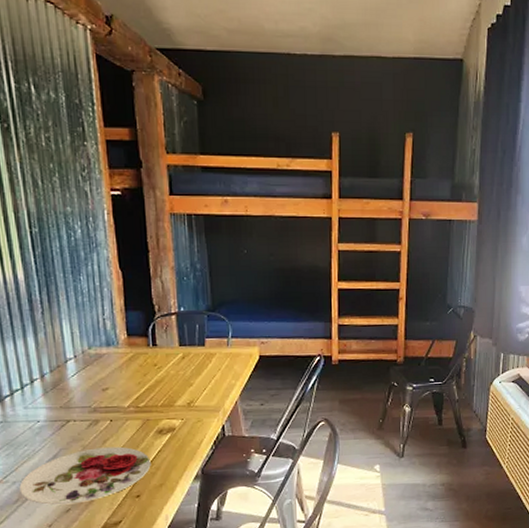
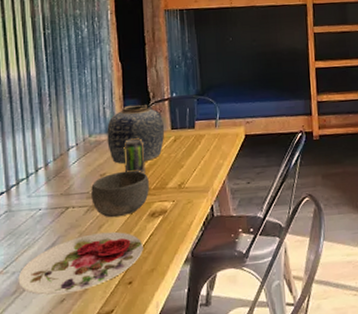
bowl: none [93,386,156,433] -> present [91,170,149,218]
vase: none [108,317,172,380] -> present [107,105,165,165]
beverage can: none [127,353,152,391] -> present [123,138,146,174]

